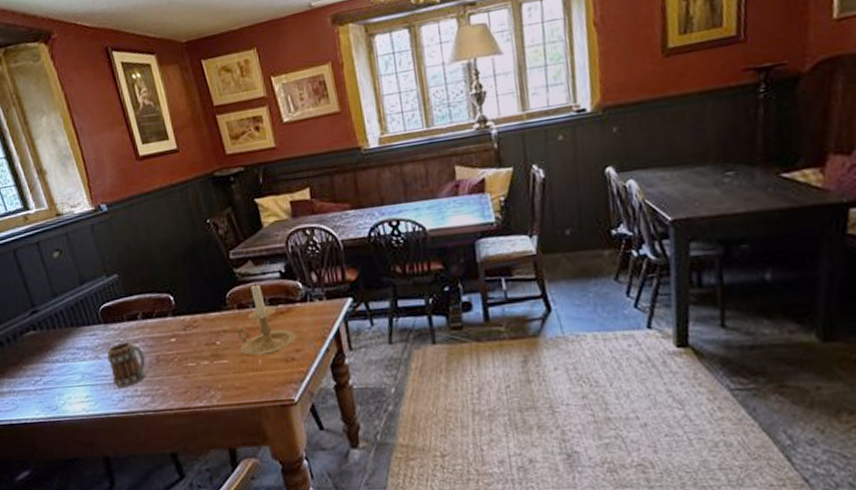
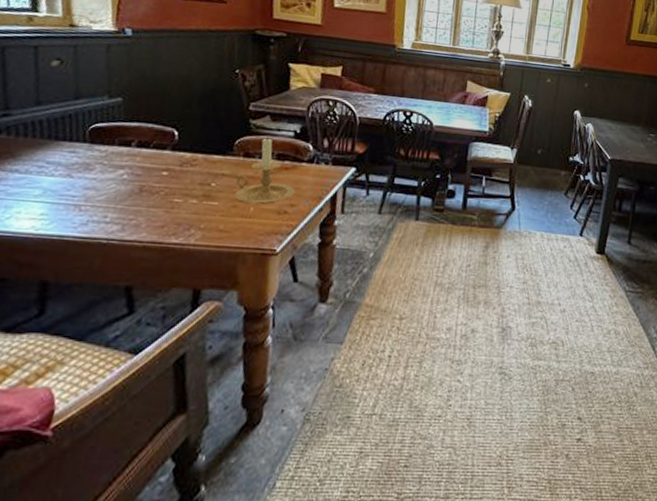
mug: present [107,341,146,388] -> none [79,165,128,212]

